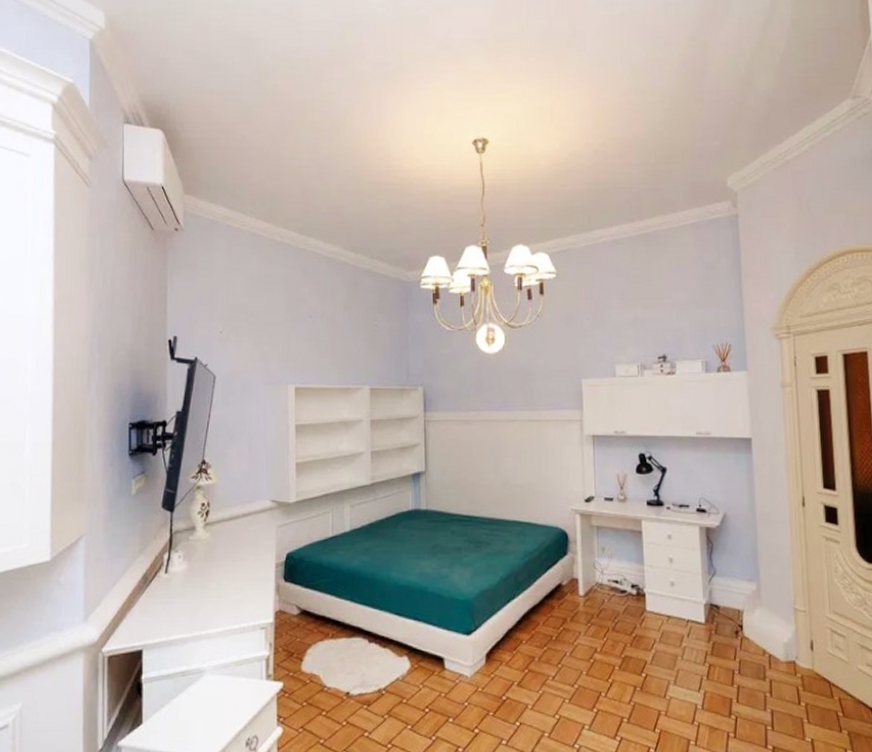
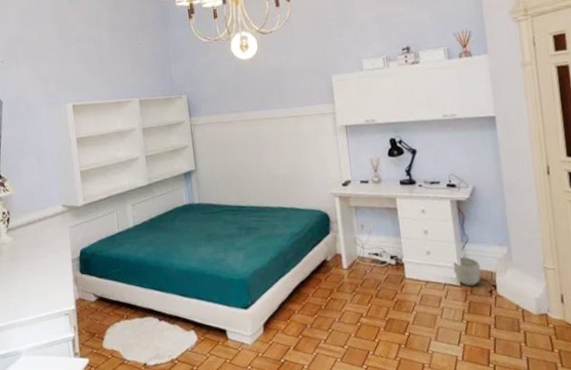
planter: none [698,591,727,625] -> present [453,256,481,287]

